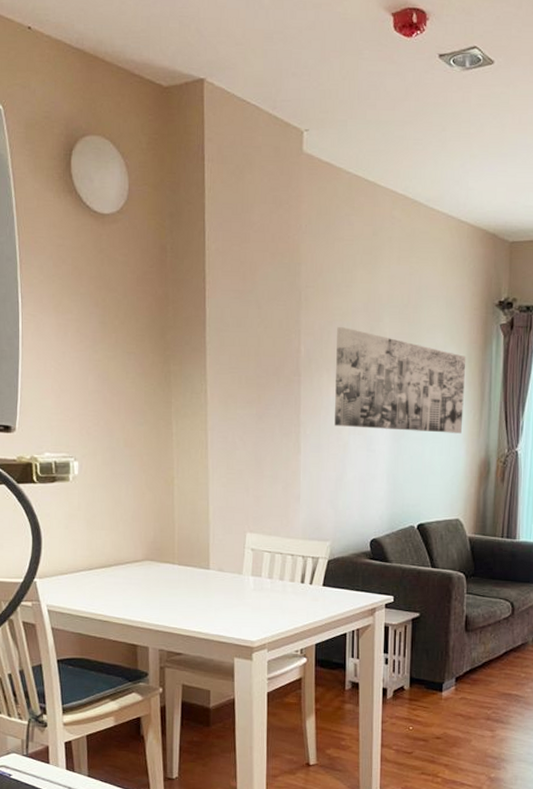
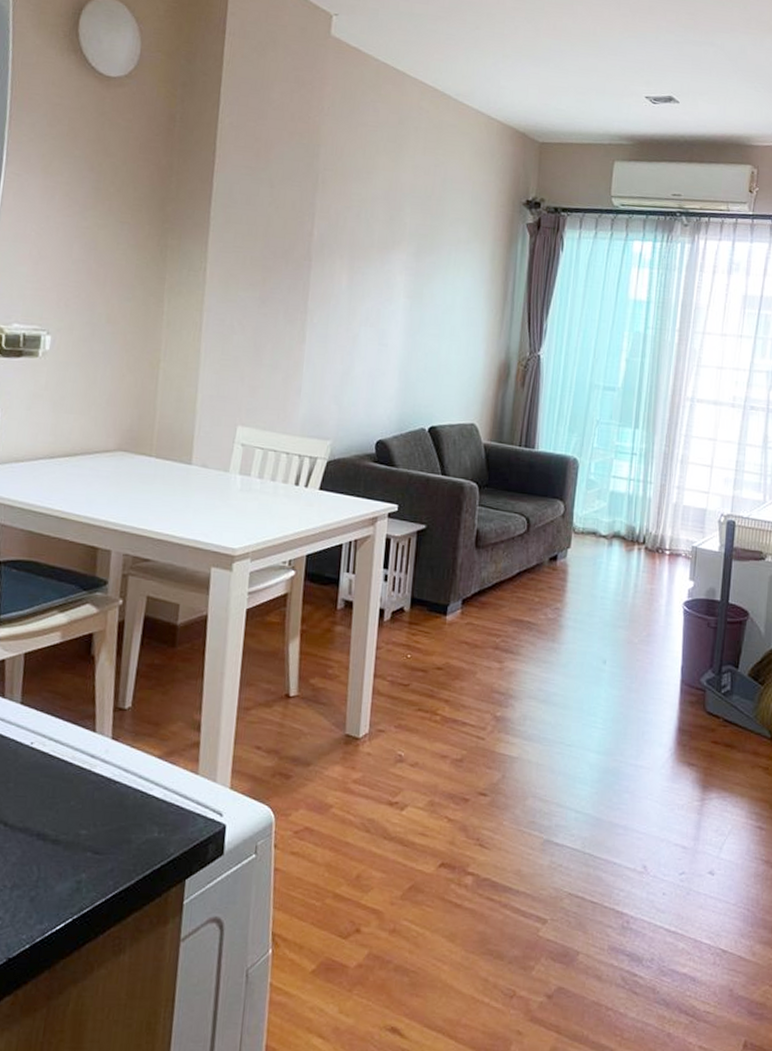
wall art: present [335,327,466,433] -> none [345,213,490,333]

